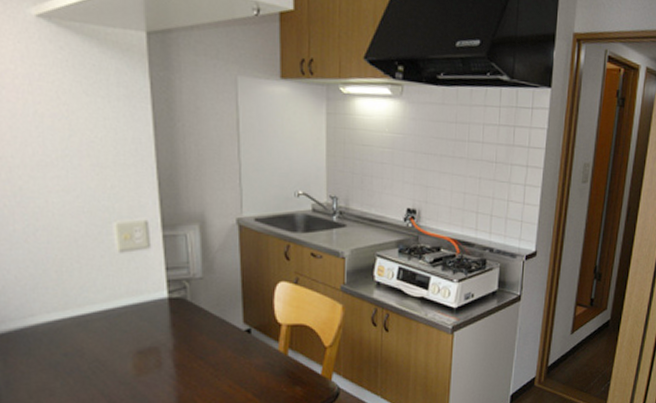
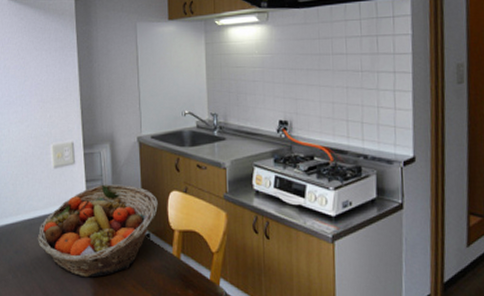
fruit basket: none [96,273,262,380] -> present [37,184,158,278]

